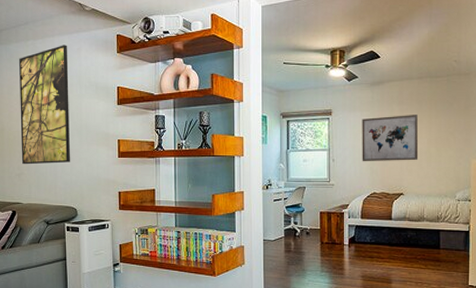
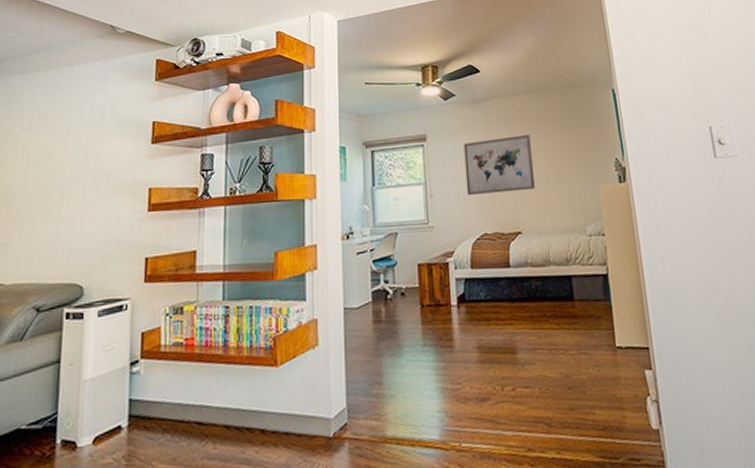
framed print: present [19,45,70,165] -> none [10,74,90,230]

